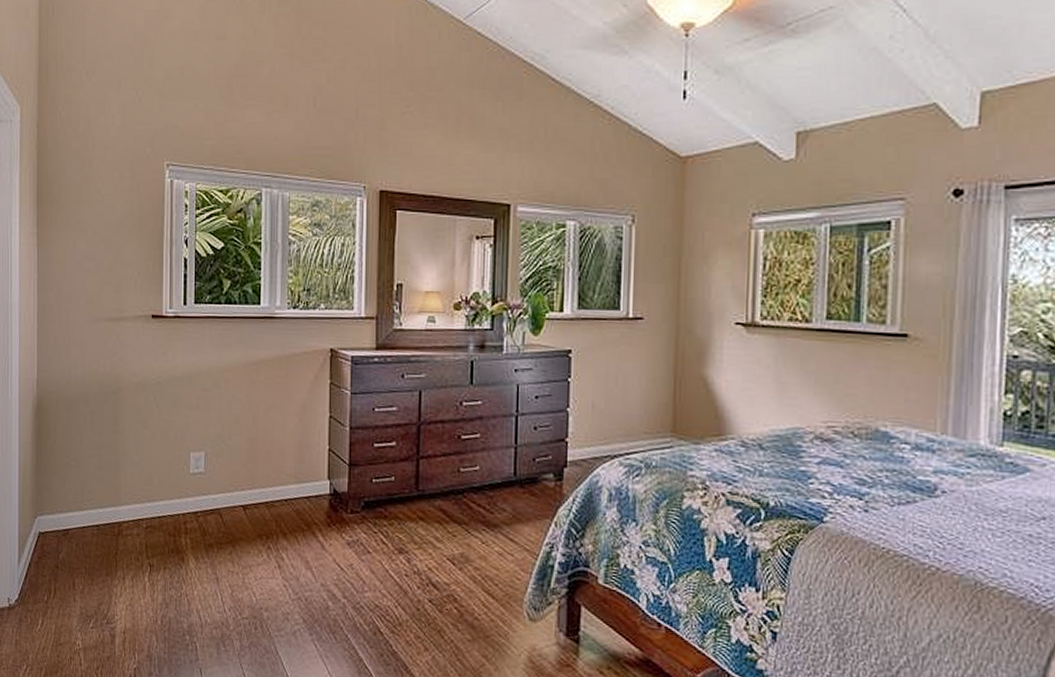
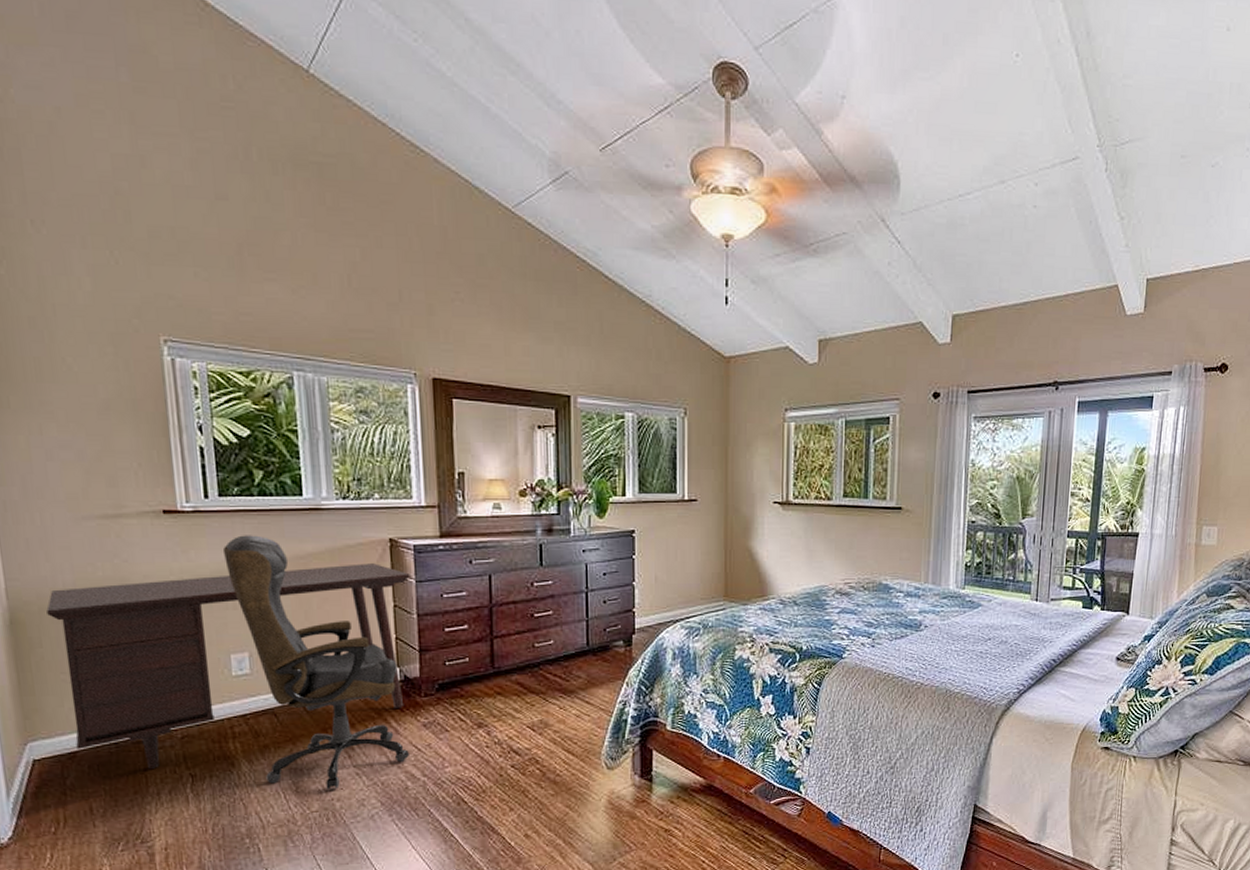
desk: none [62,372,346,555] -> present [46,563,410,770]
office chair: none [194,340,333,598] -> present [224,535,410,790]

